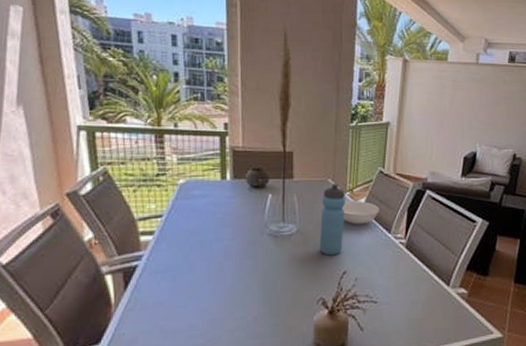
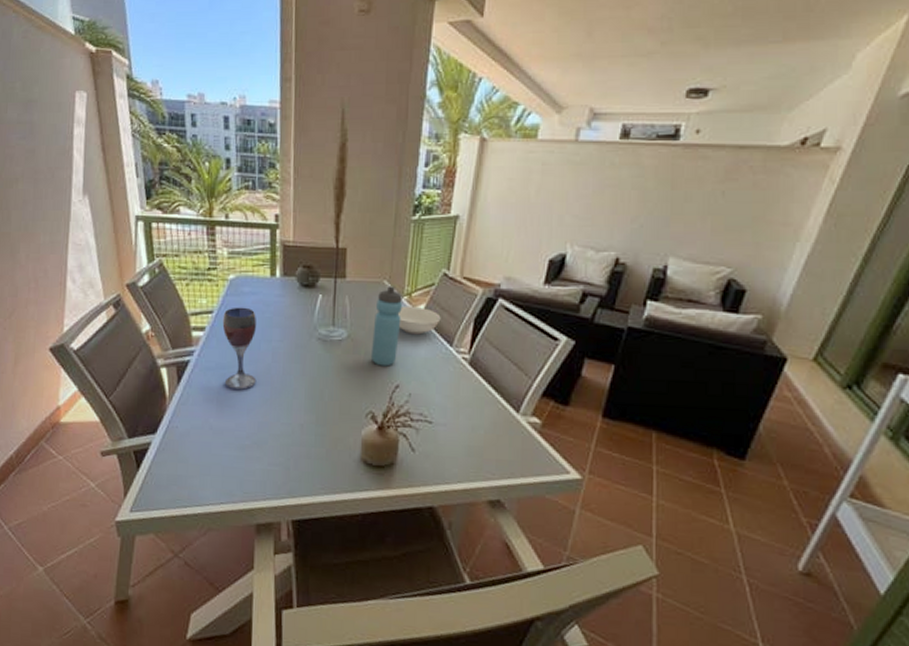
cup: none [172,209,209,290] -> present [222,307,257,390]

